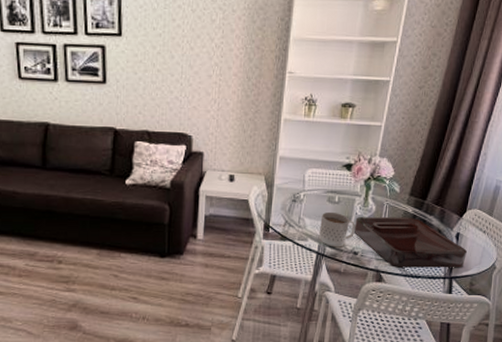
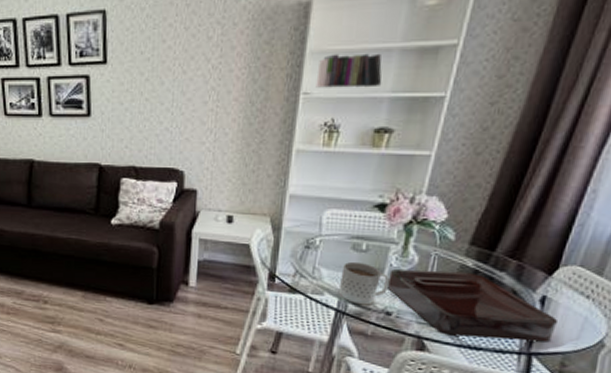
books: none [298,42,346,71] -> present [315,53,382,88]

